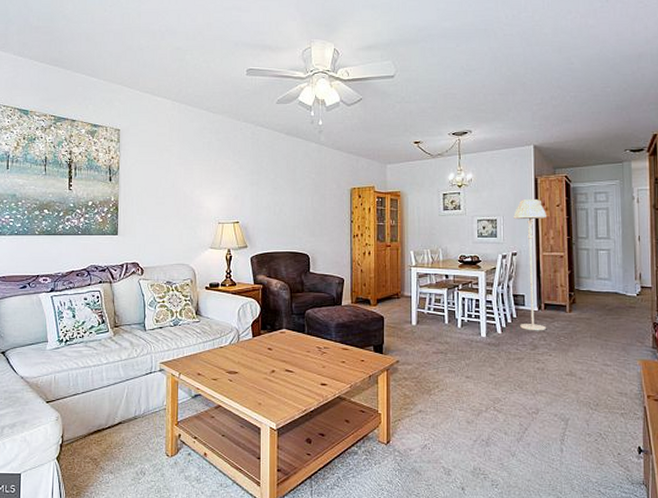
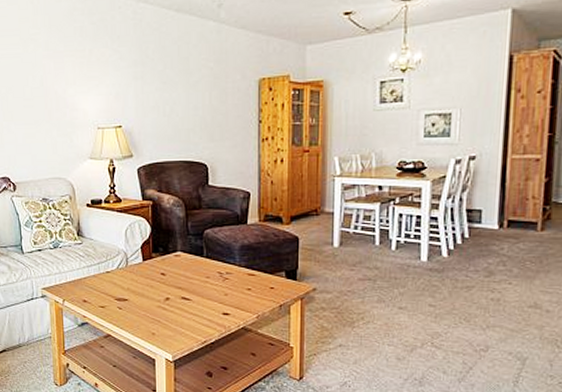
floor lamp: present [513,198,548,331] -> none [473,83,523,254]

